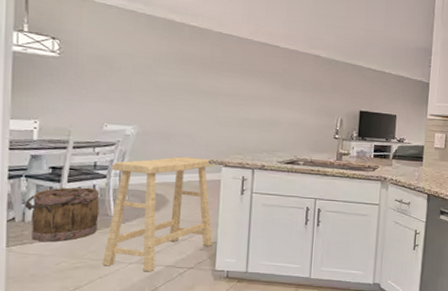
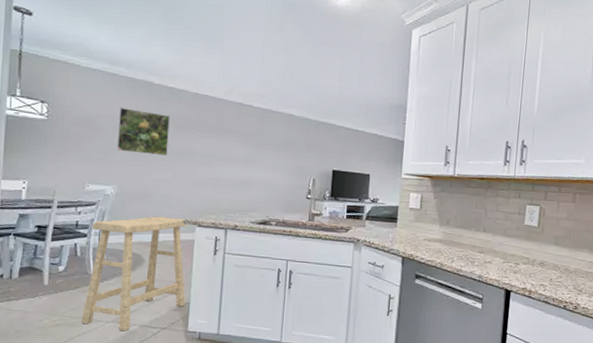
bucket: present [24,186,100,243] -> none [11,245,81,300]
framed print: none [137,46,193,96] -> present [117,108,170,157]

